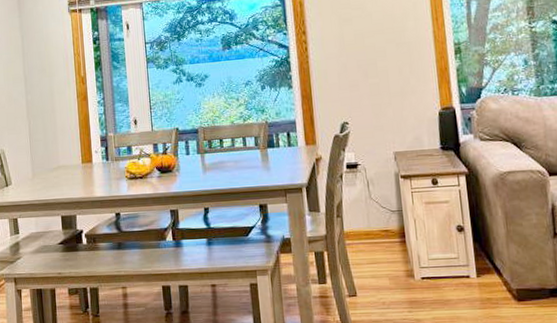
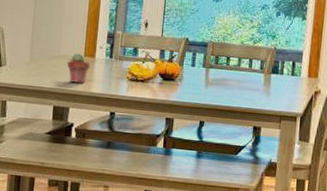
potted succulent: none [67,161,89,191] -> present [67,53,90,84]

